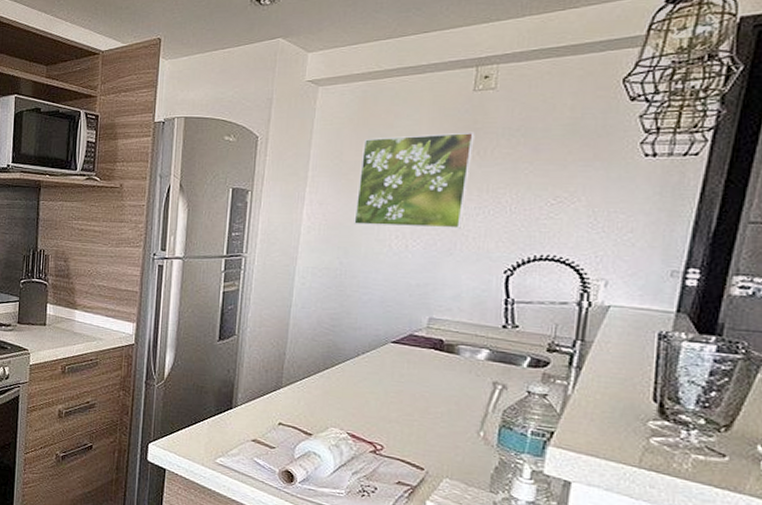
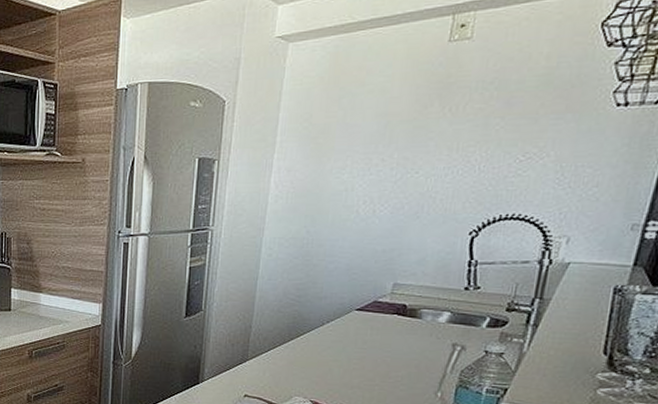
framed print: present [354,132,475,228] -> none [322,86,448,192]

